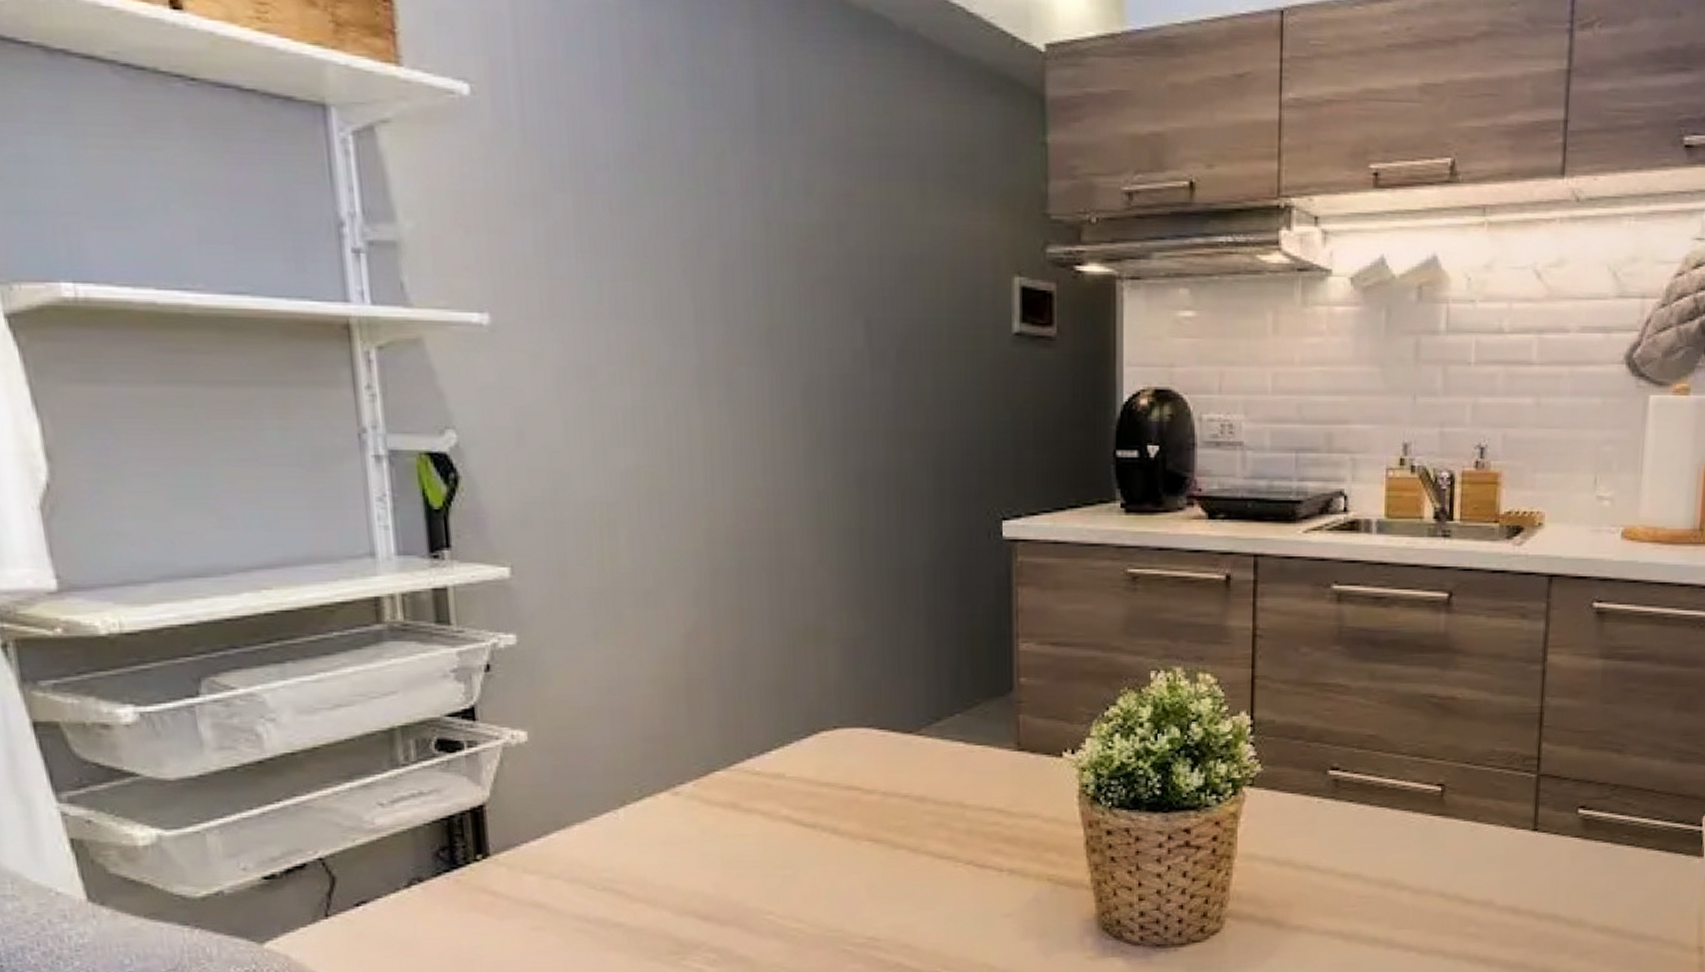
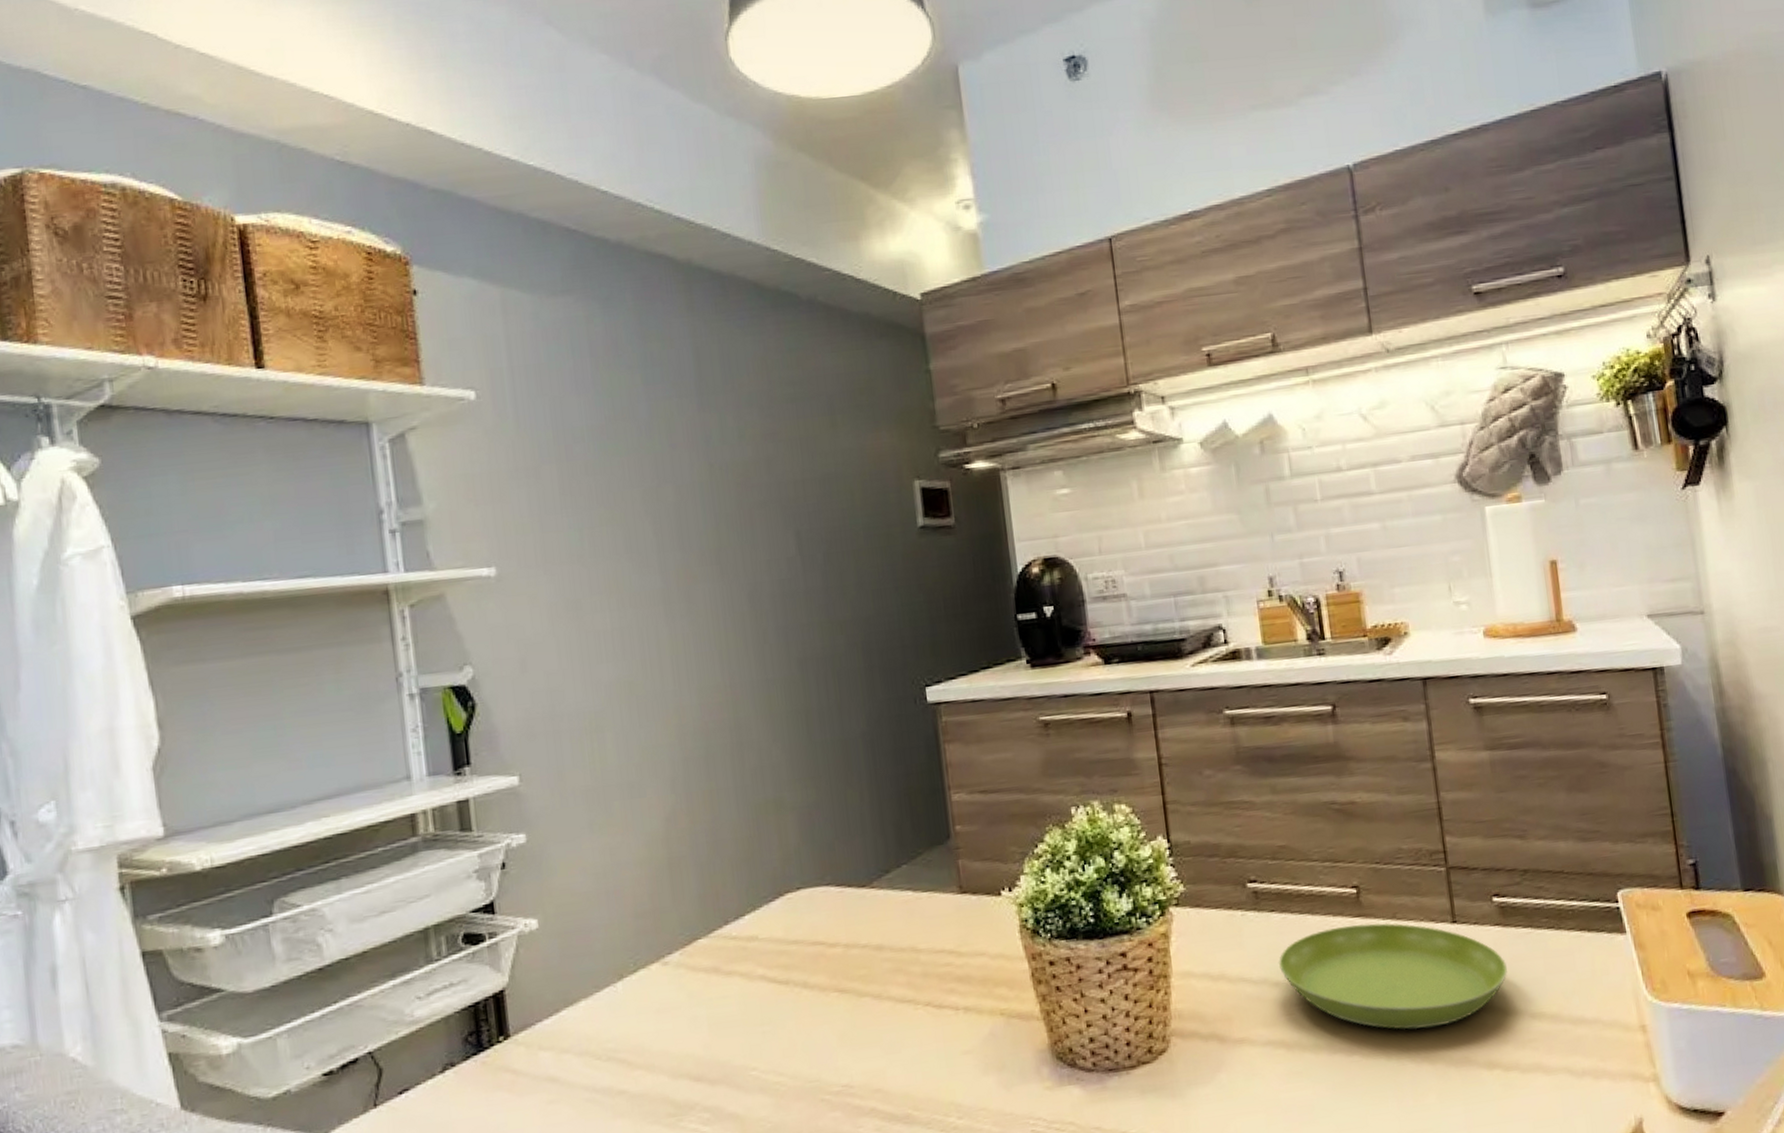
saucer: none [1349,823,1579,932] -> present [1279,923,1507,1030]

